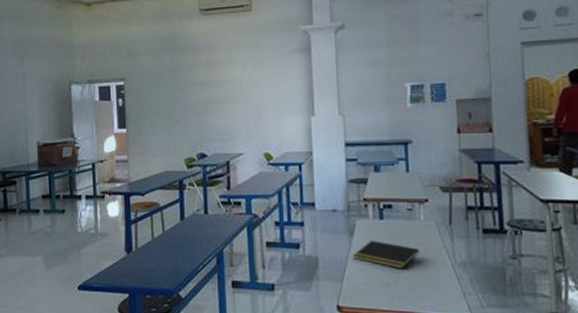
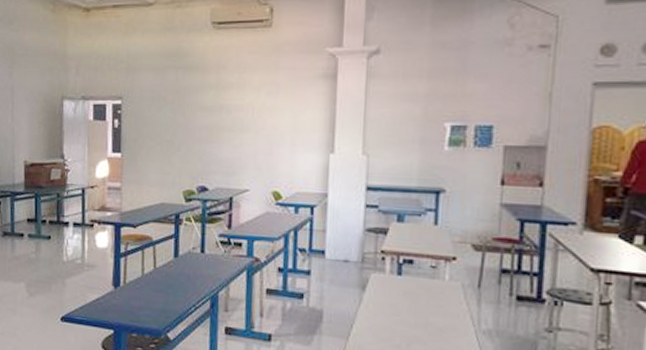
notepad: present [352,241,420,269] -> none [362,297,440,332]

